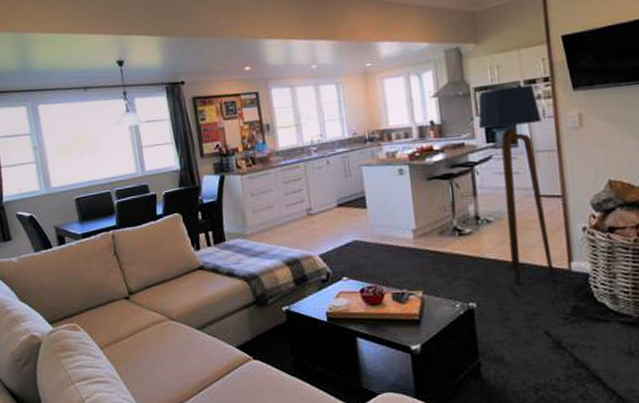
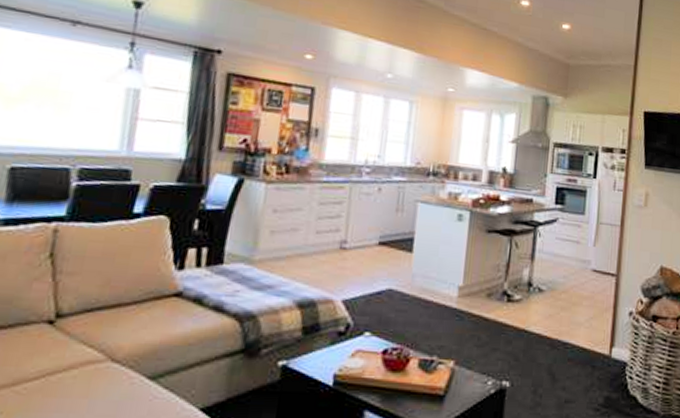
floor lamp: present [478,84,554,284] -> none [550,148,612,365]

